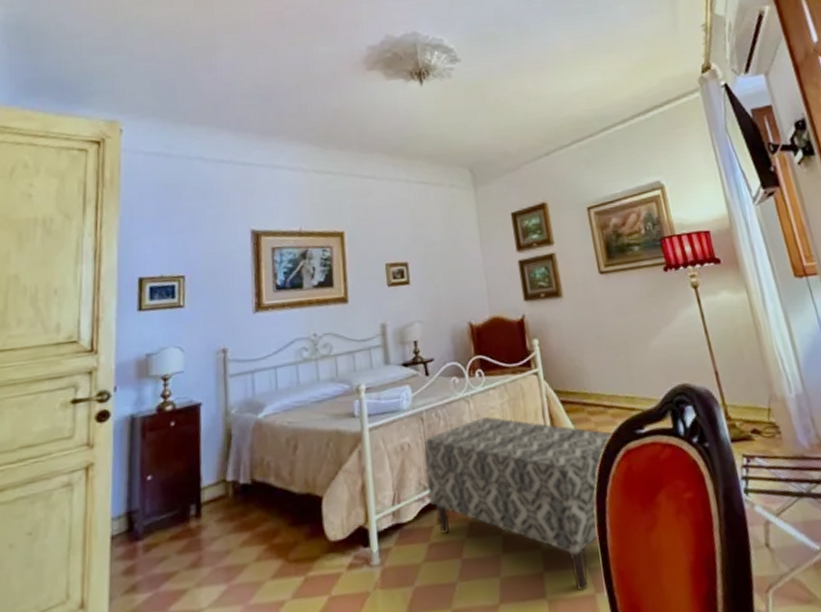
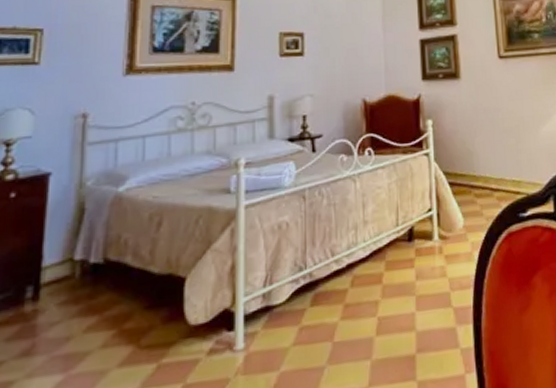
bench: present [424,417,614,591] -> none [303,196,498,372]

